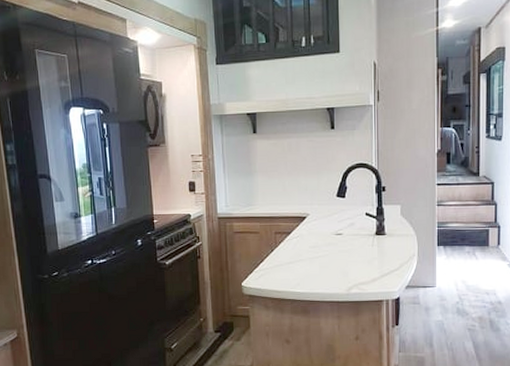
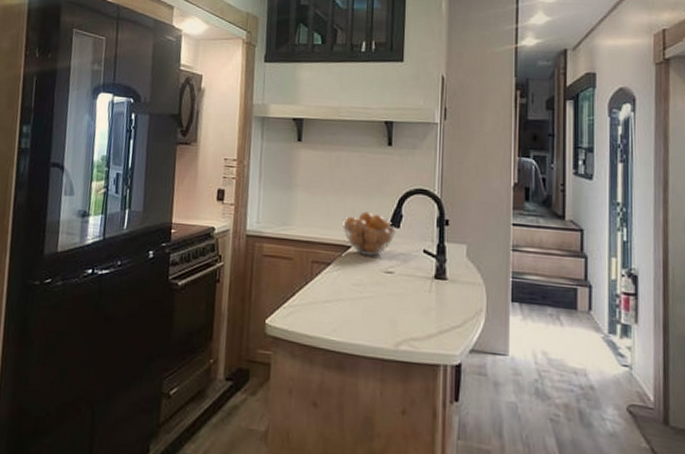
fruit basket: none [298,187,343,222] -> present [343,211,397,256]

